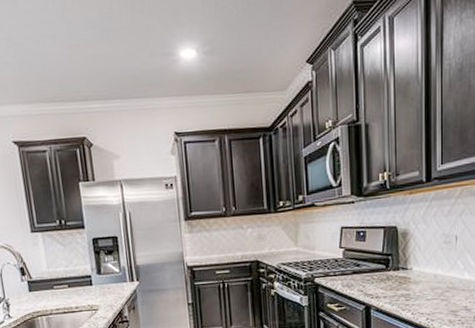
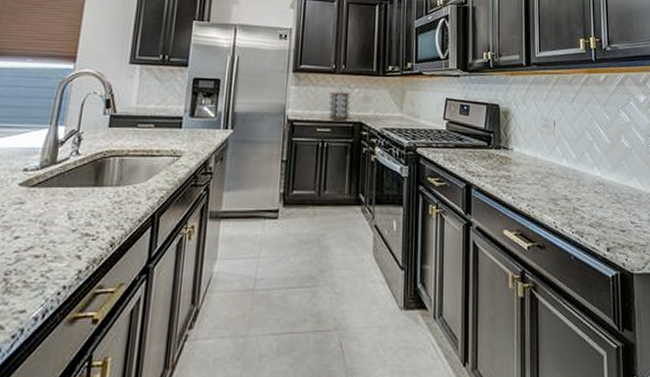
spice rack: none [223,230,247,262] -> present [329,88,350,121]

